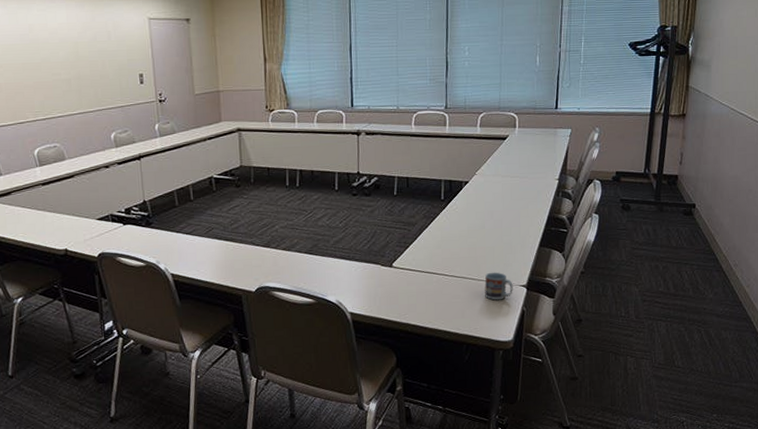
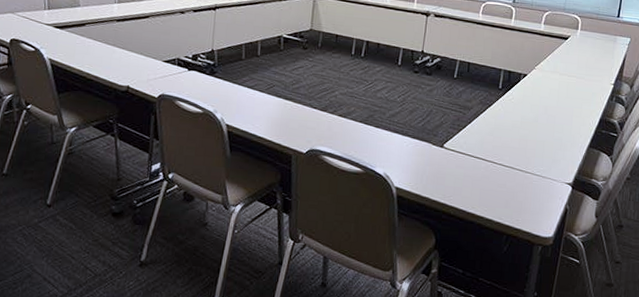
cup: present [484,272,513,301] -> none [530,166,559,195]

